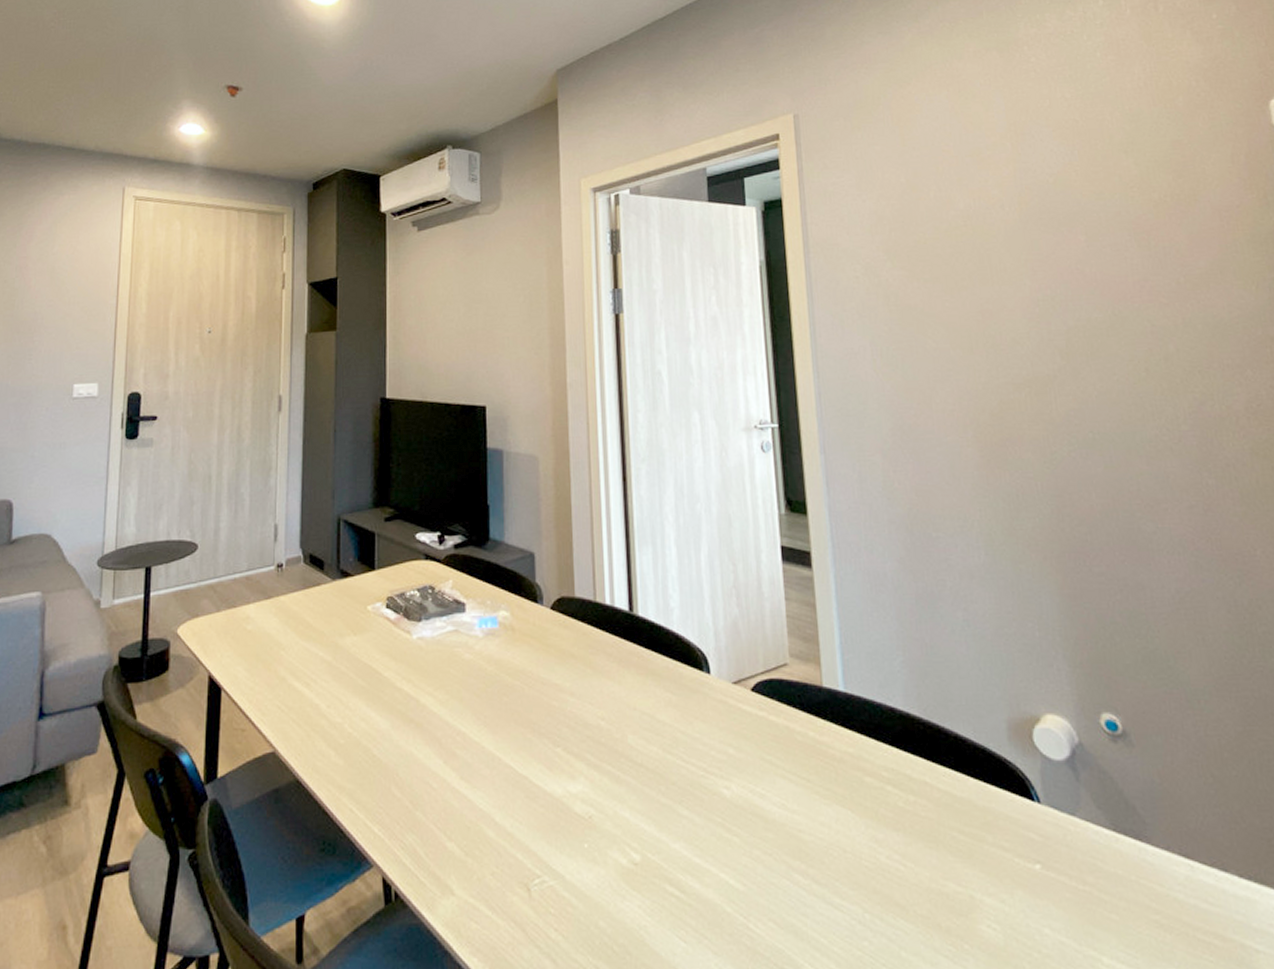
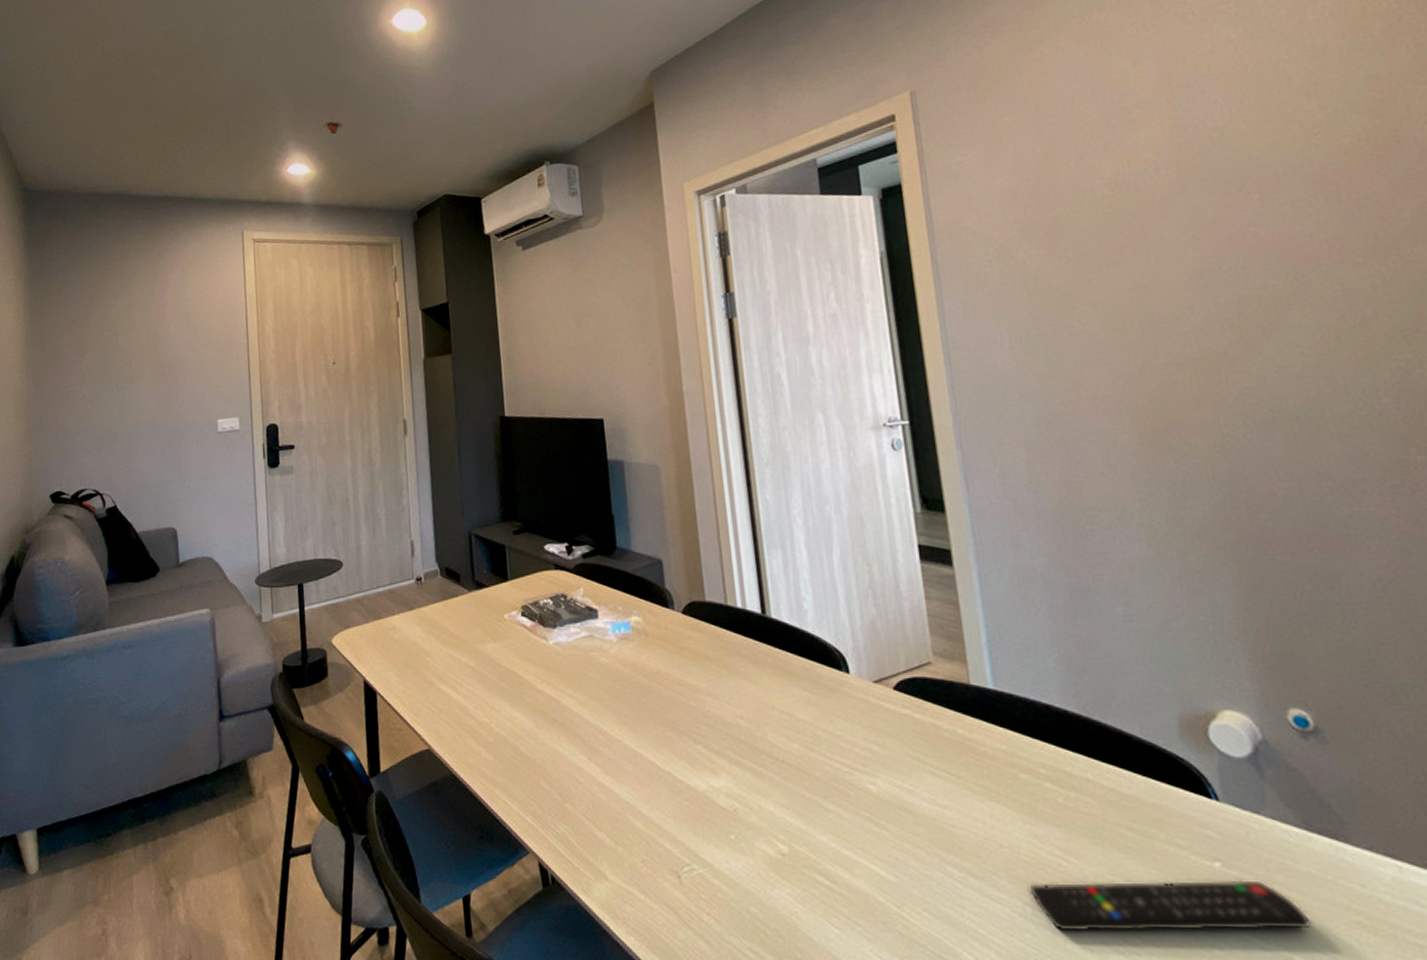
remote control: none [869,881,1117,938] -> present [1030,880,1311,932]

